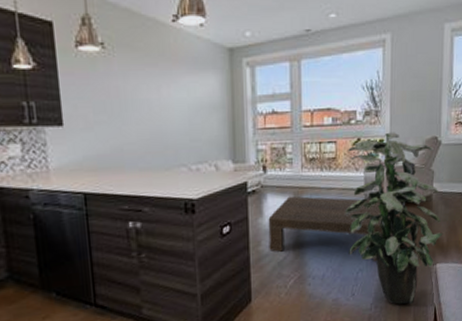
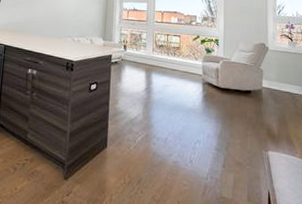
coffee table: present [268,196,383,262] -> none [124,70,218,137]
indoor plant: present [345,132,443,304] -> none [186,35,274,183]

